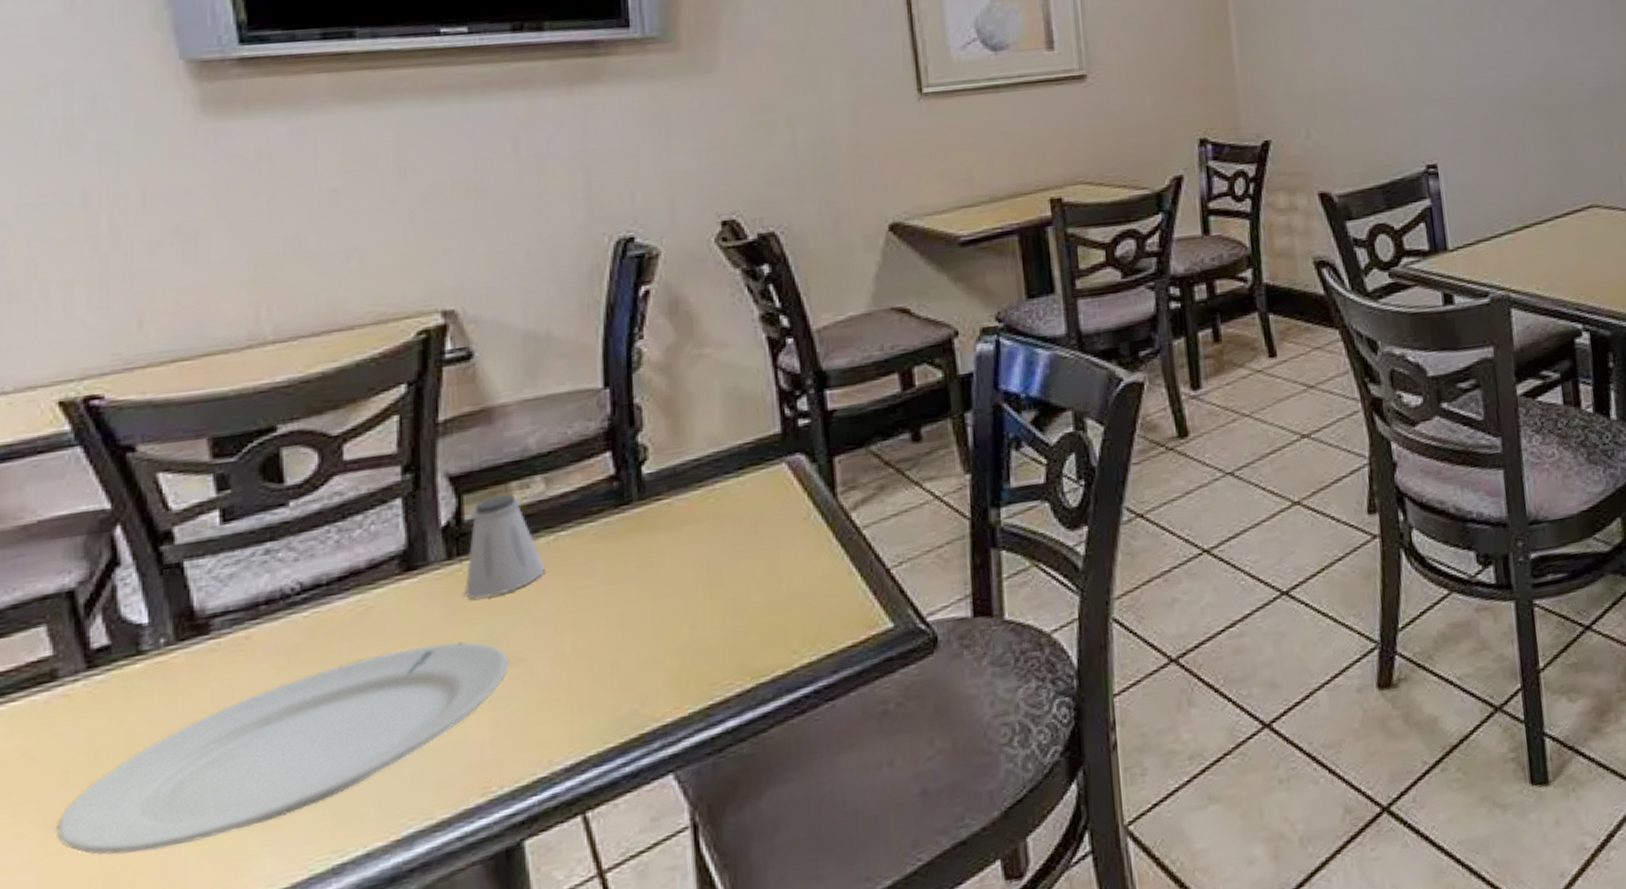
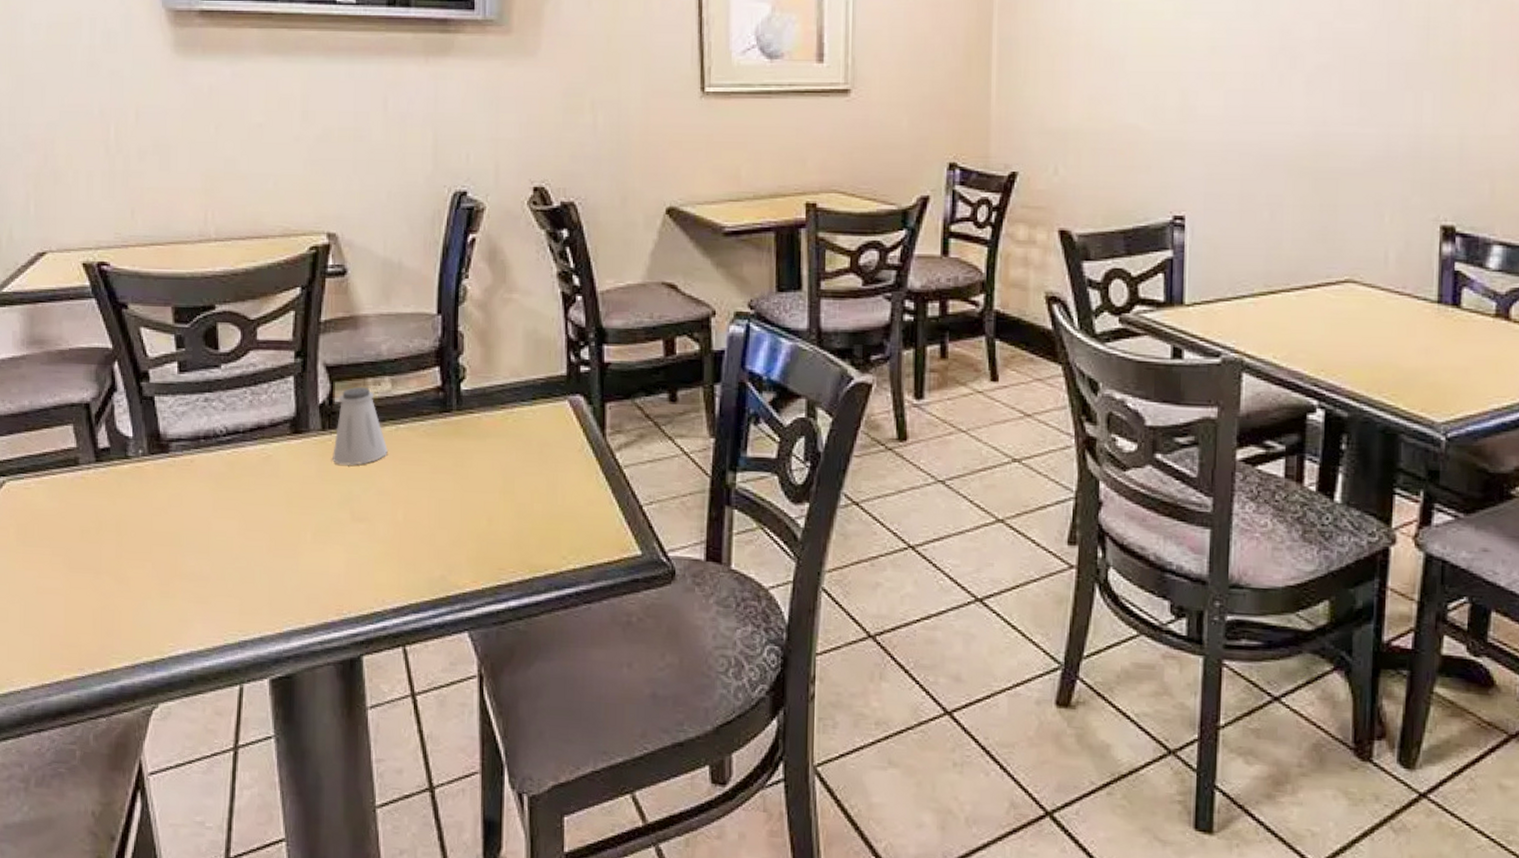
plate: present [55,641,508,856] -> none [75,492,359,601]

